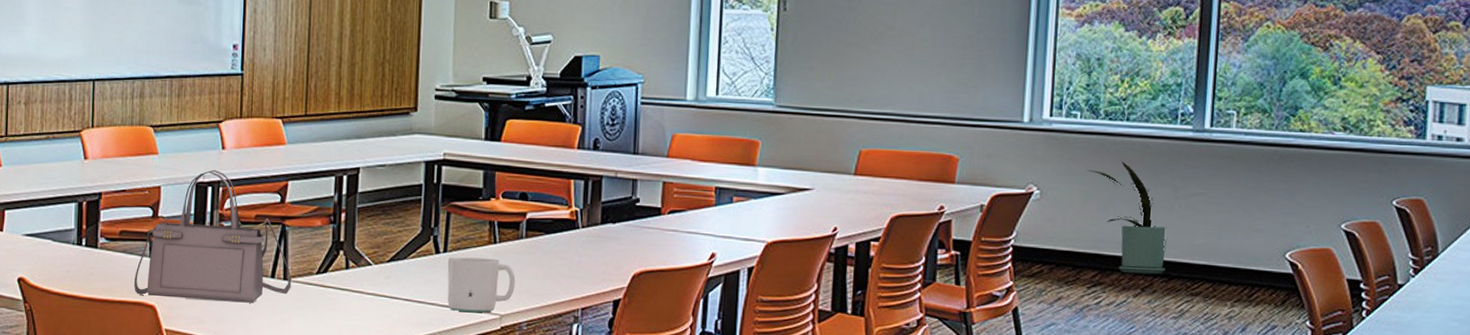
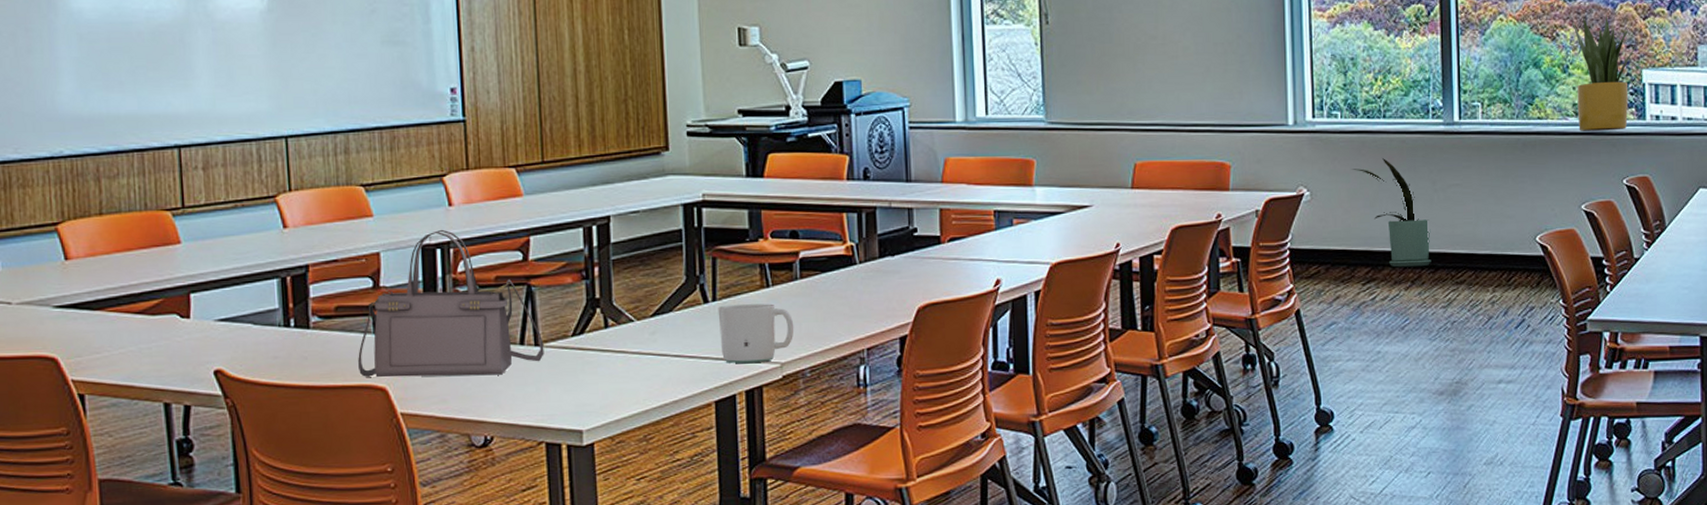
planter: none [1346,25,1423,149] -> present [1573,13,1637,132]

